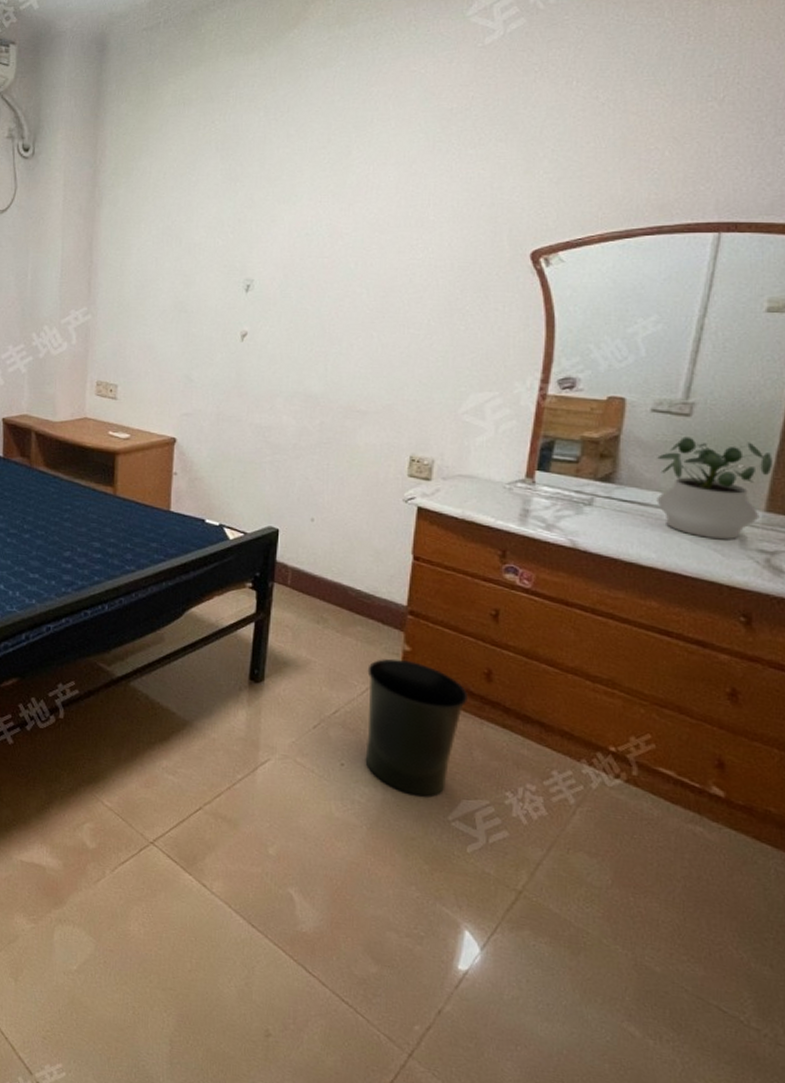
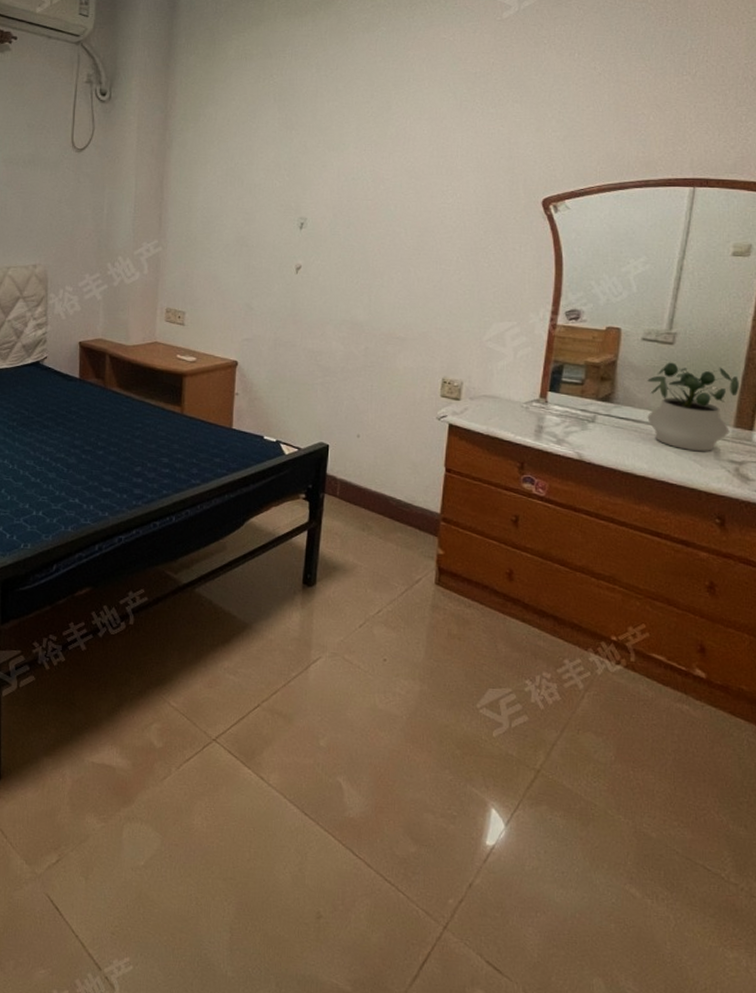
waste bin: present [365,658,467,797] -> none [405,561,492,687]

